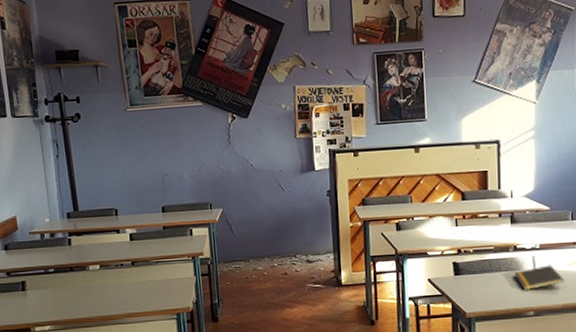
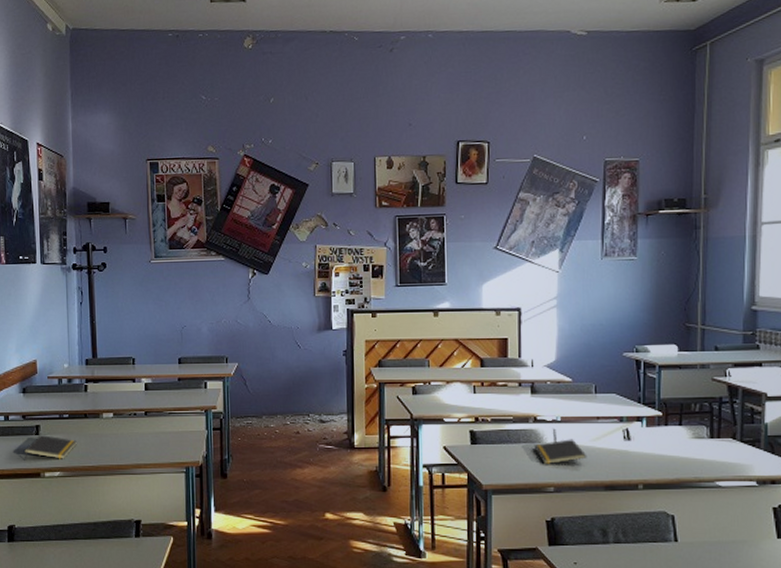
notepad: none [12,290,65,317] -> present [25,435,77,461]

